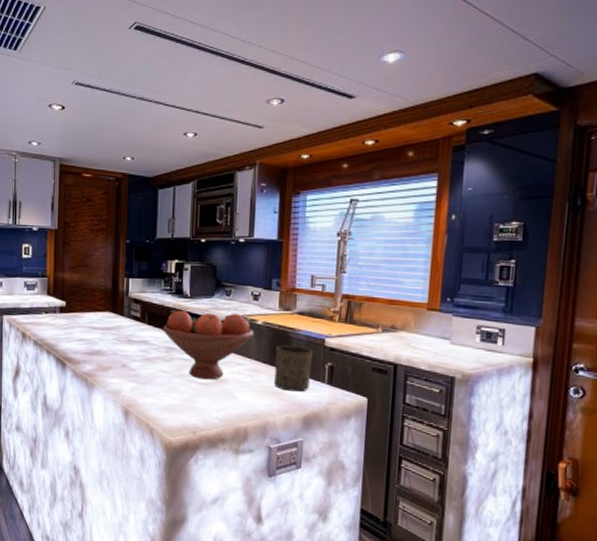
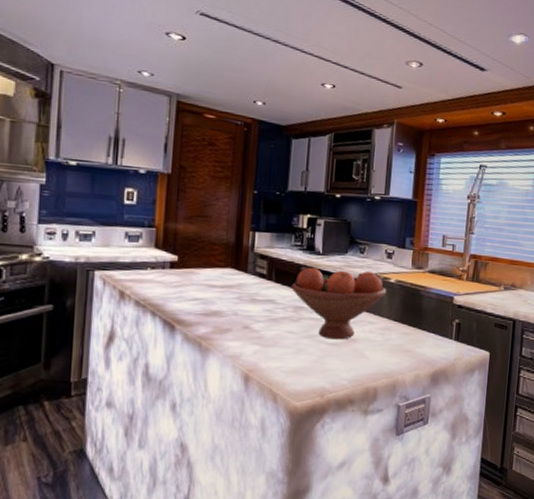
cup: present [274,345,313,392] -> none [405,303,442,349]

